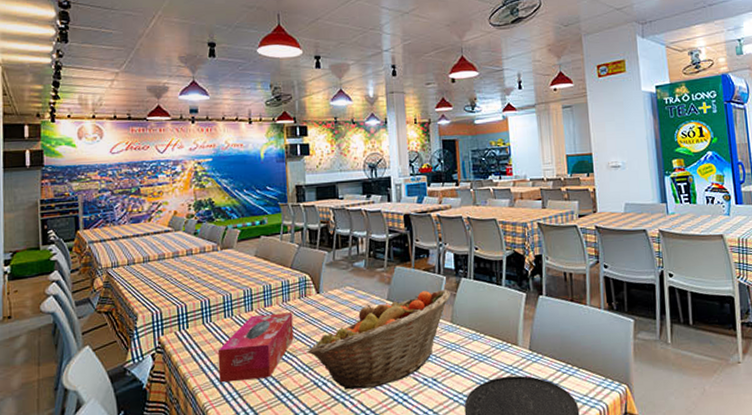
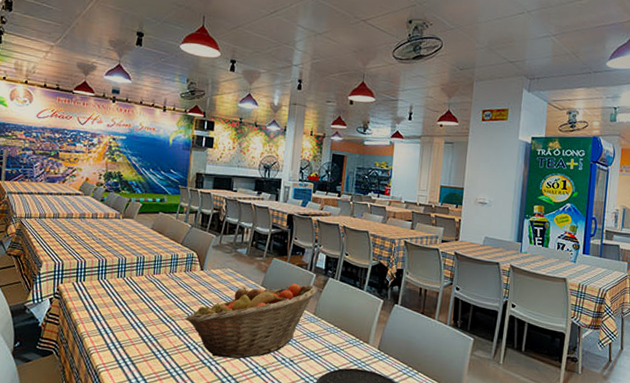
tissue box: present [217,312,294,383] -> none [105,279,177,335]

